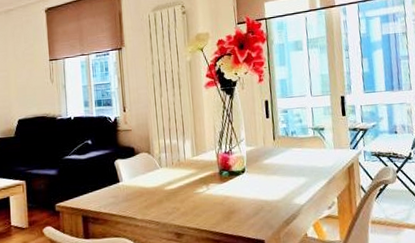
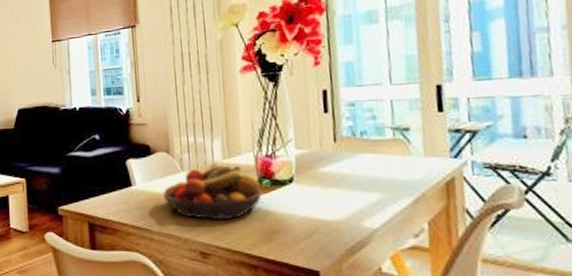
fruit bowl: none [146,160,222,206] -> present [163,163,262,221]

